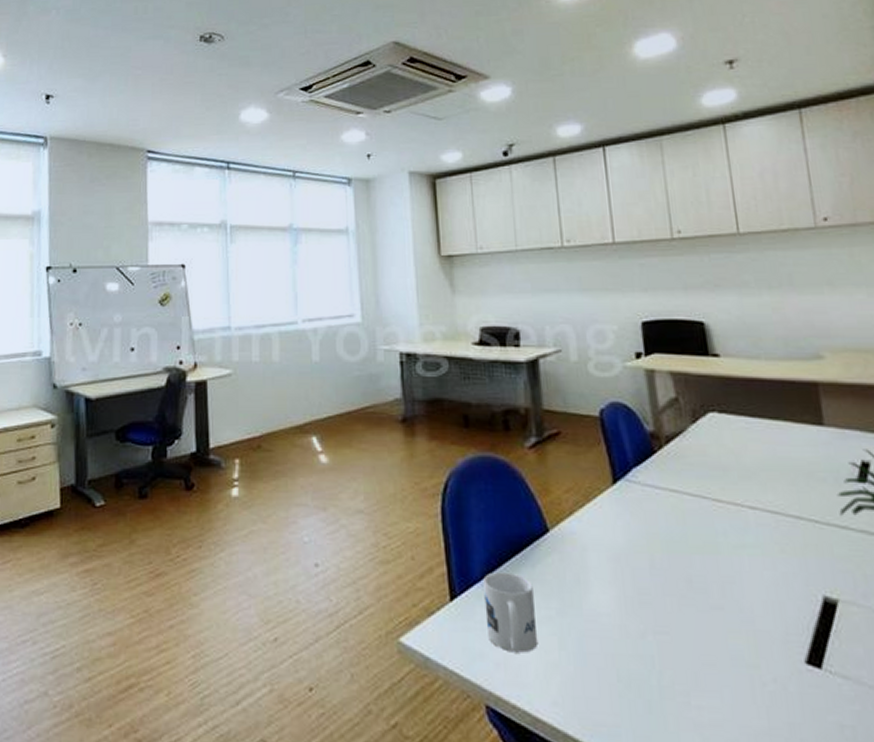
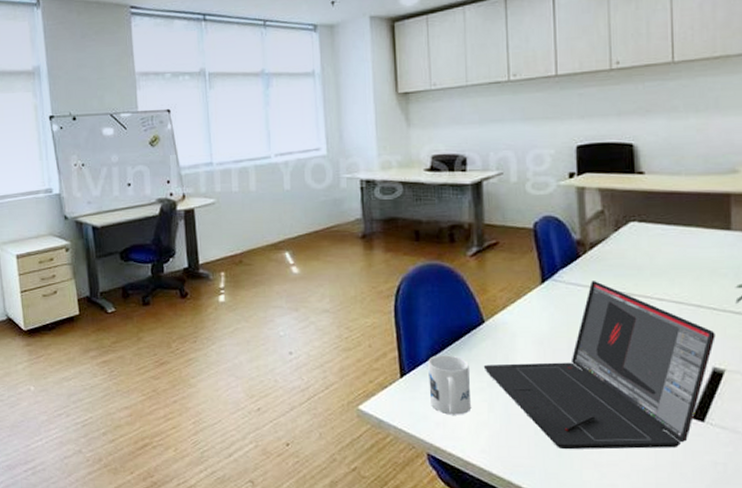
laptop: none [550,483,822,704] -> present [483,281,715,450]

